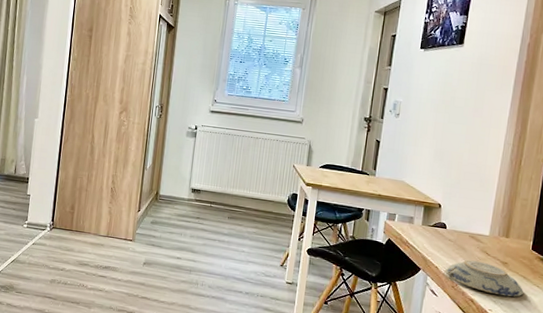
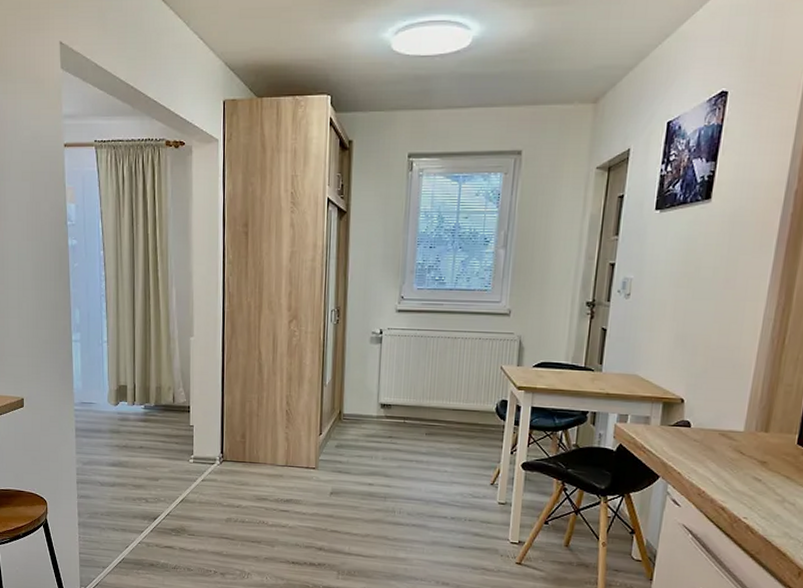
decorative bowl: present [445,259,524,297] -> none [689,461,787,501]

